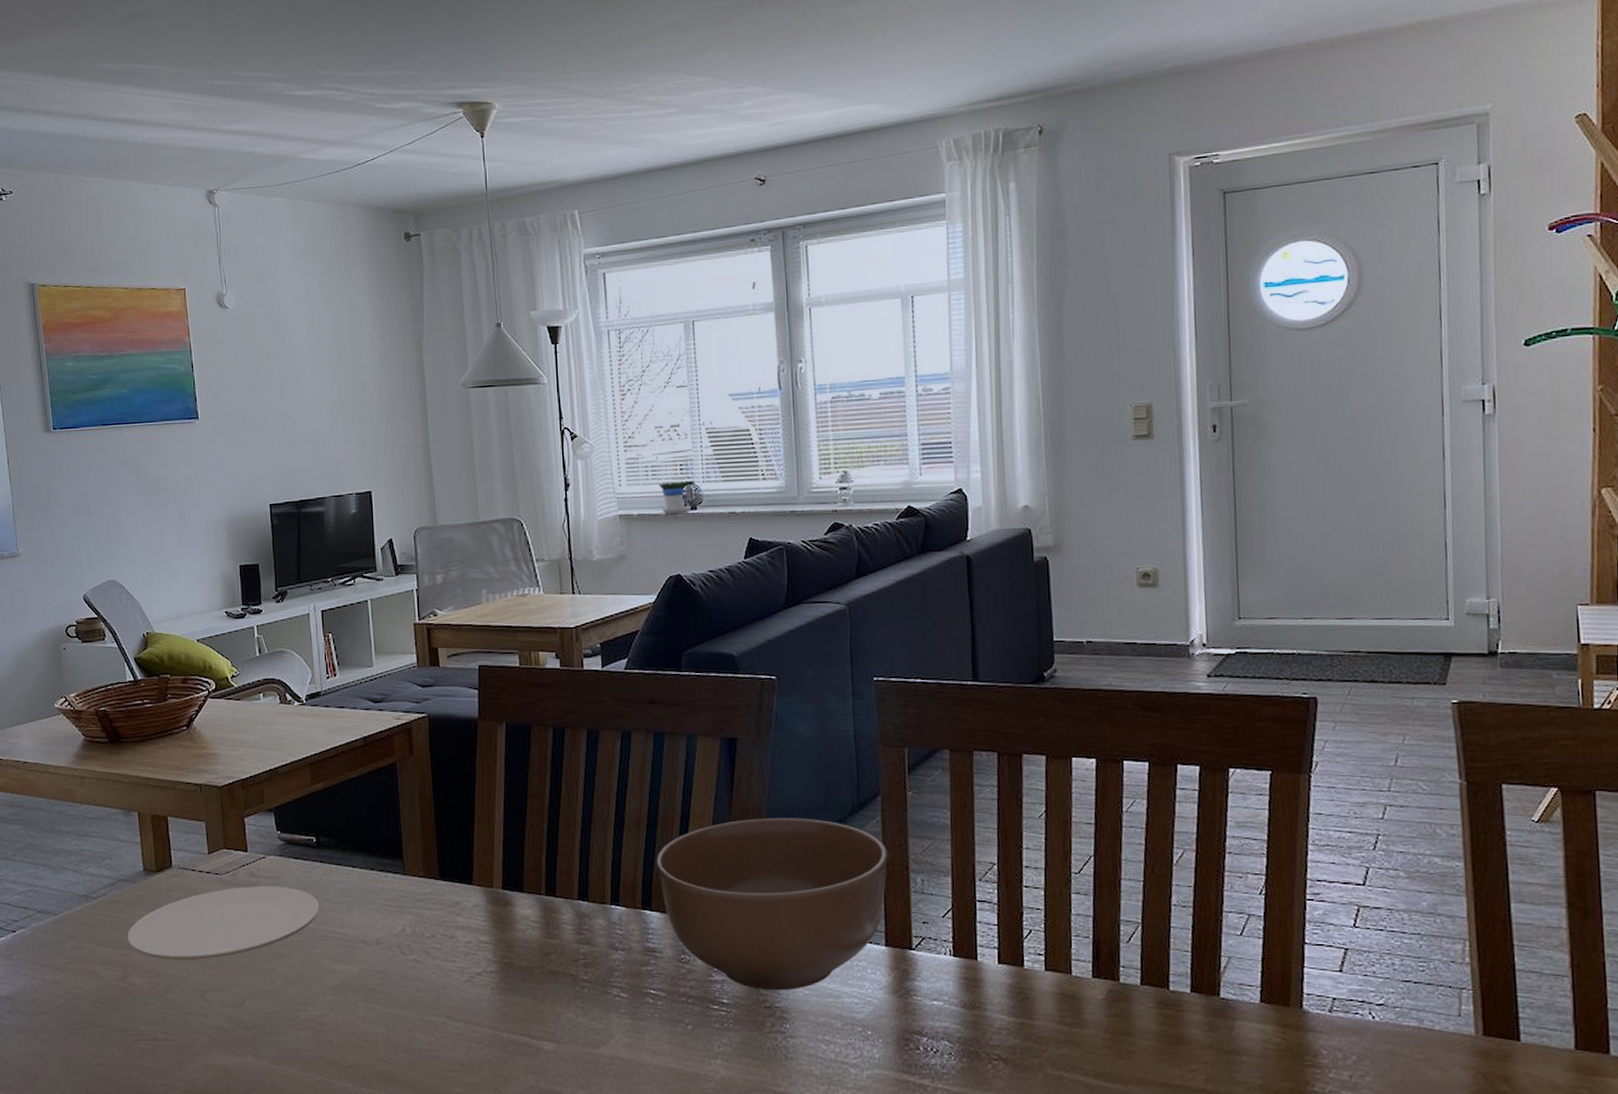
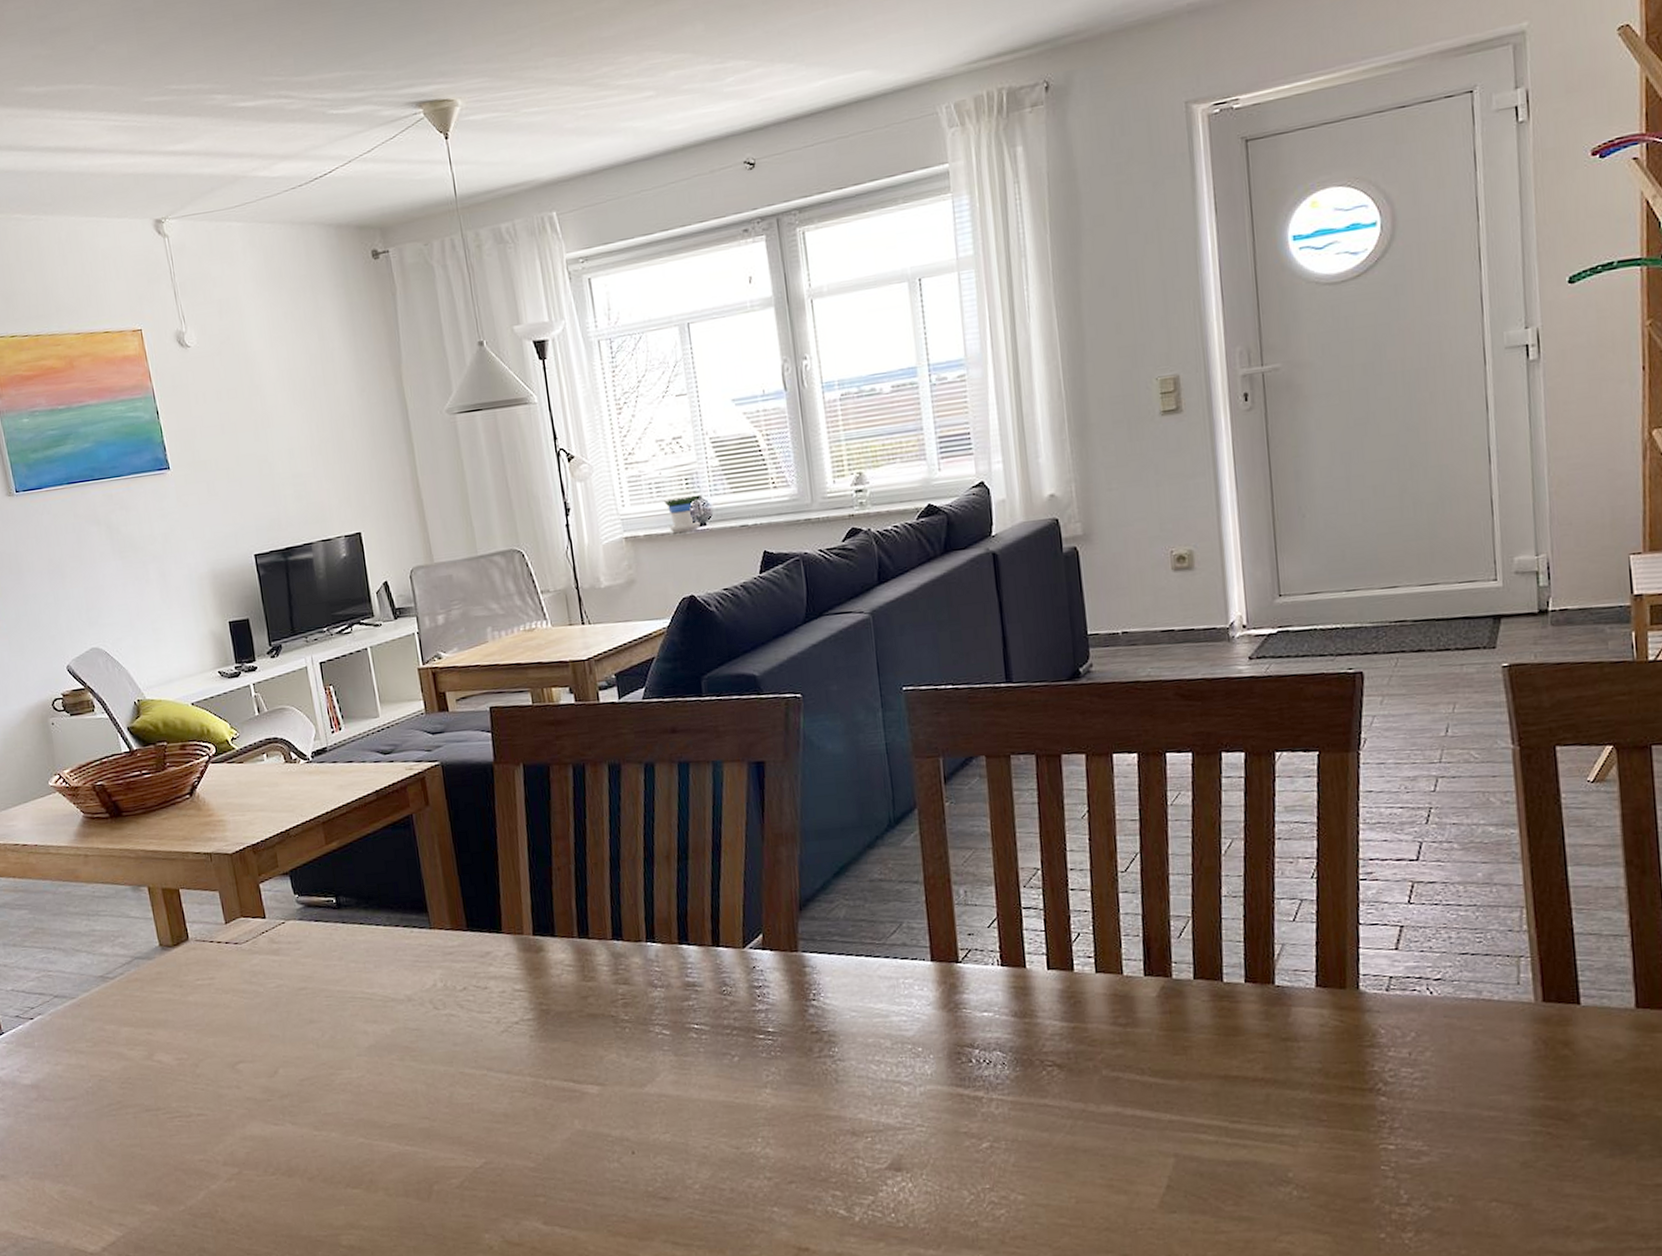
plate: present [128,886,320,960] -> none [150,950,346,1035]
bowl: present [655,818,888,991] -> none [688,838,929,1016]

